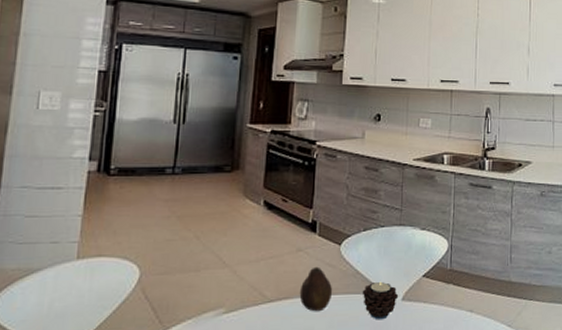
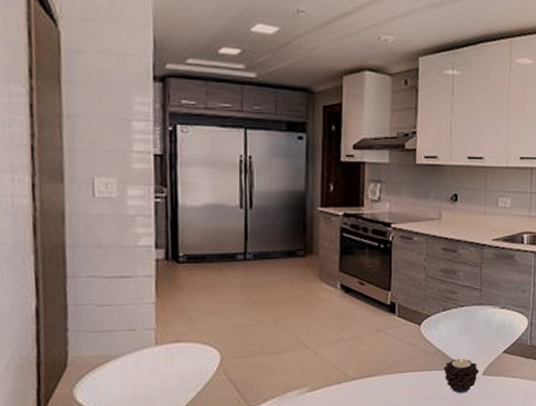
fruit: present [299,266,333,312] -> none [381,346,415,388]

